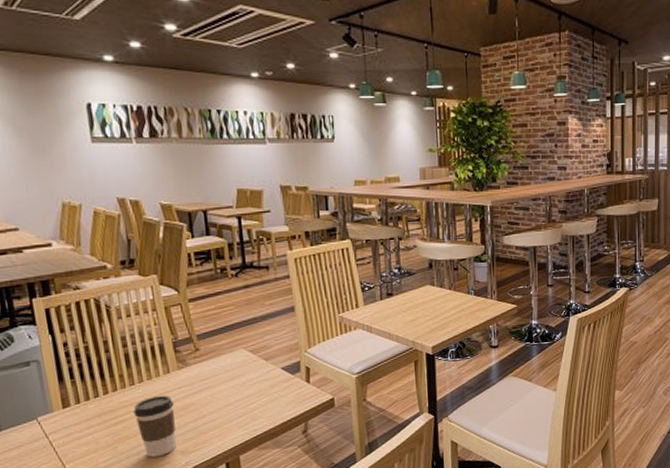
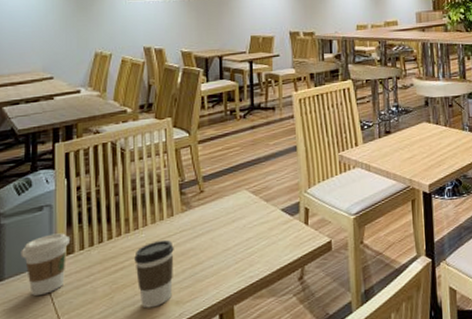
coffee cup: none [13,387,64,445] -> present [21,233,69,296]

